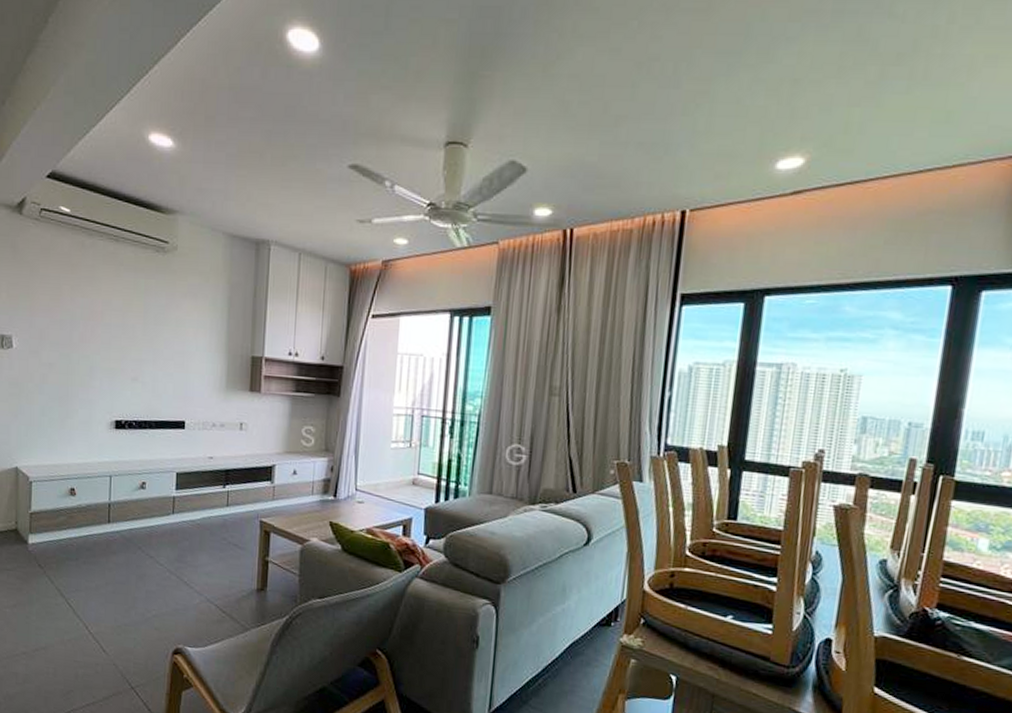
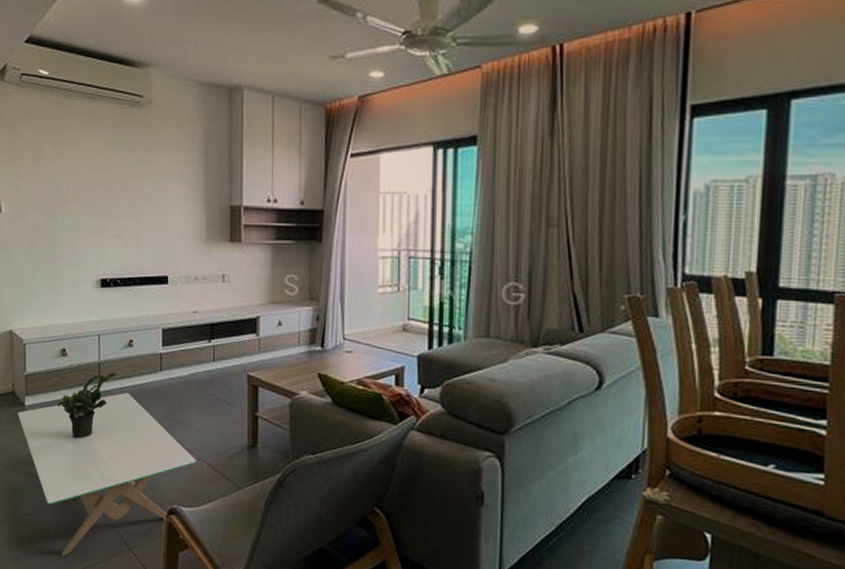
coffee table: none [19,533,204,695] -> present [17,392,196,556]
potted plant: none [62,513,126,579] -> present [57,372,116,439]

